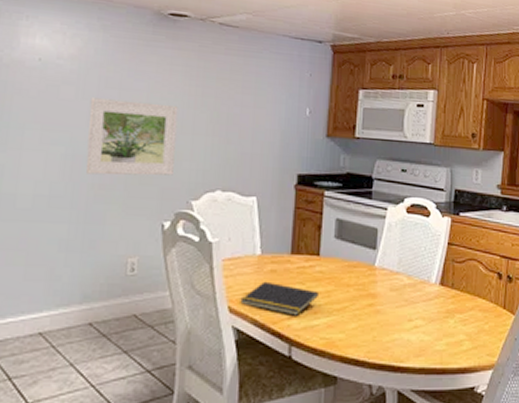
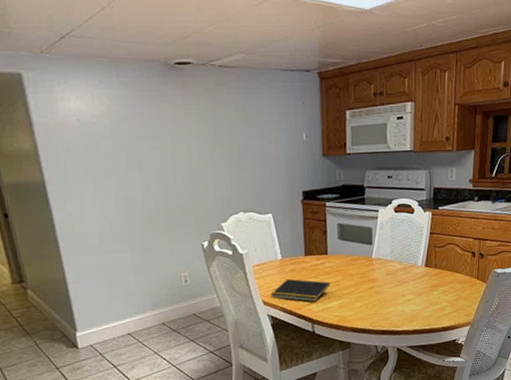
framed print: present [86,98,178,176] -> none [126,145,203,212]

